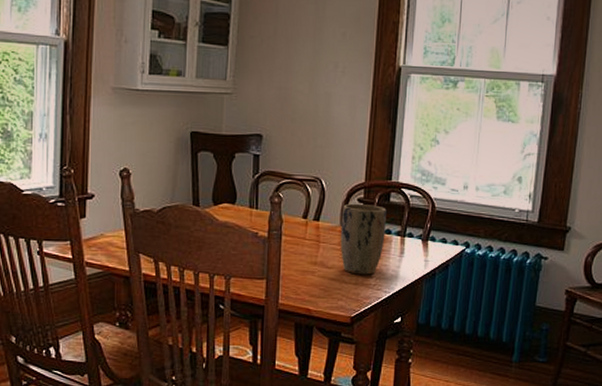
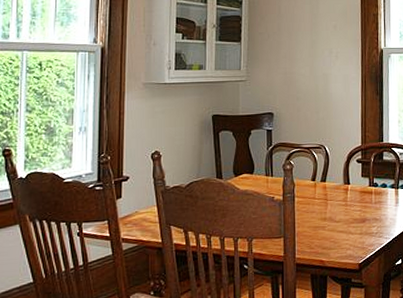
plant pot: present [340,203,386,275] -> none [344,163,382,226]

